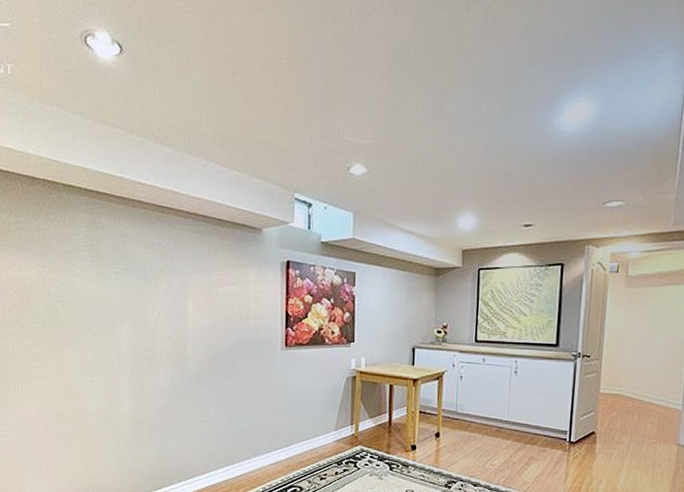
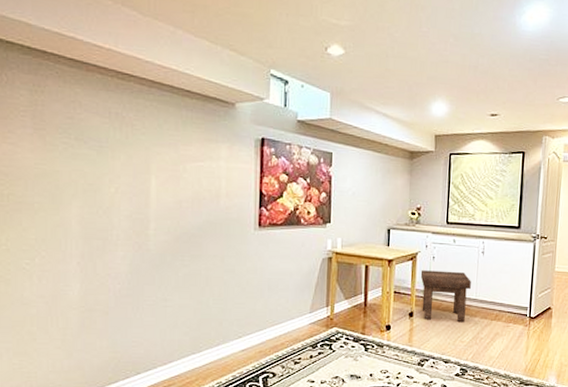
stool: none [447,390,503,445] -> present [420,270,471,323]

